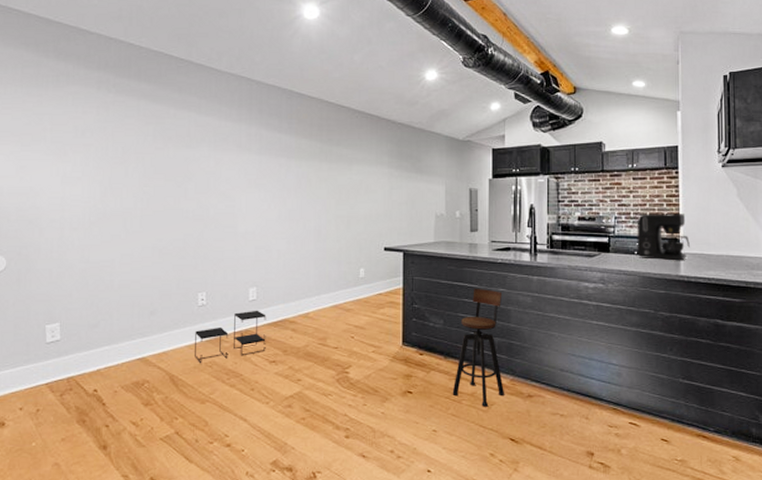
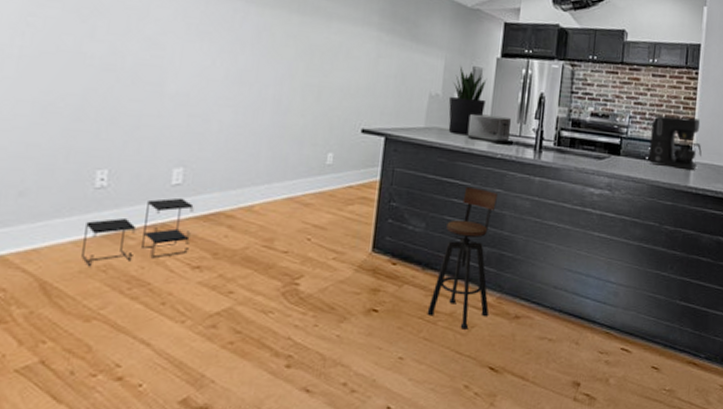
planter: none [451,189,483,246] -> present [448,66,488,136]
toaster: none [470,227,508,251] -> present [467,113,511,144]

